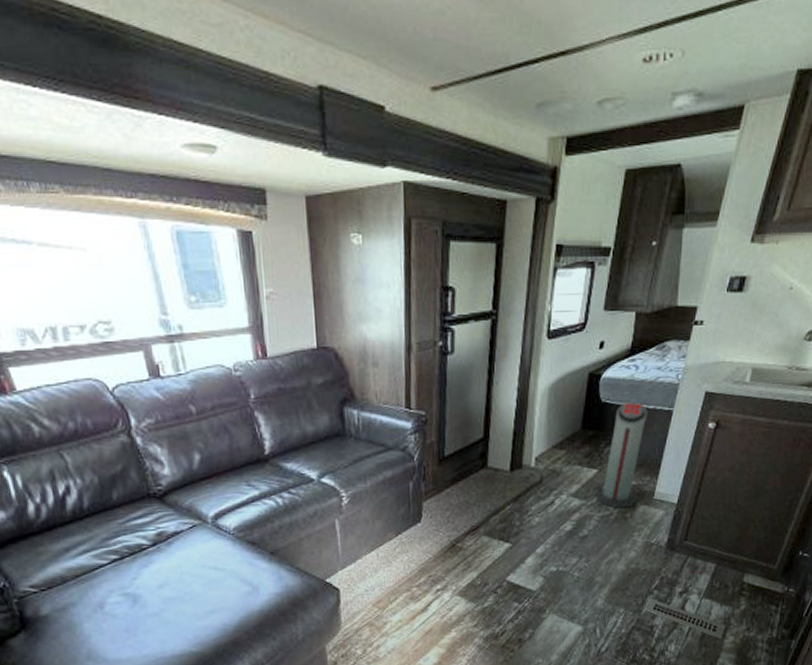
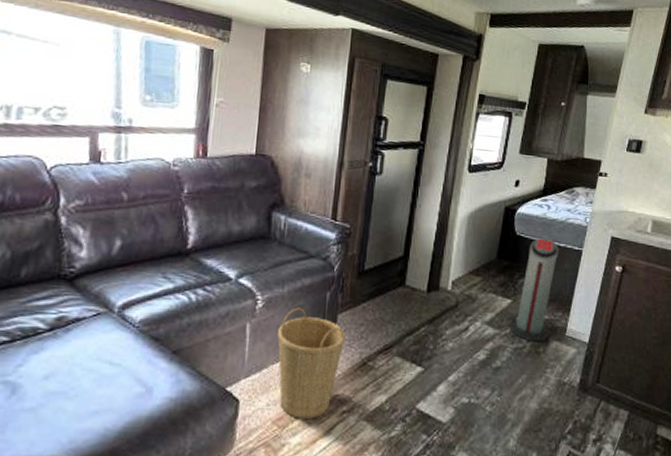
basket: none [366,500,433,600] -> present [277,307,346,419]

